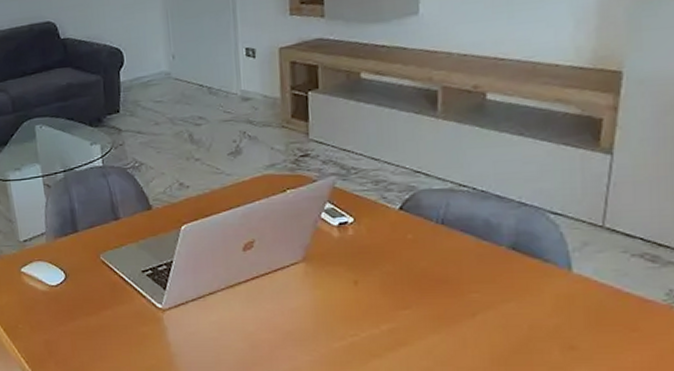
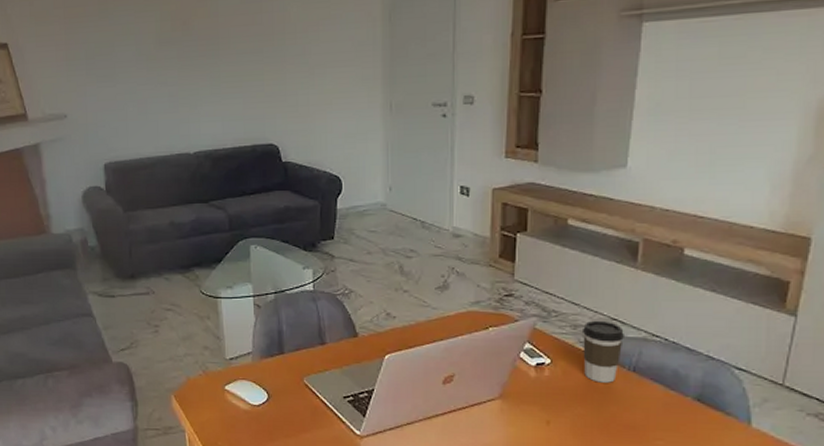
coffee cup: none [385,174,429,238] -> present [583,320,624,383]

